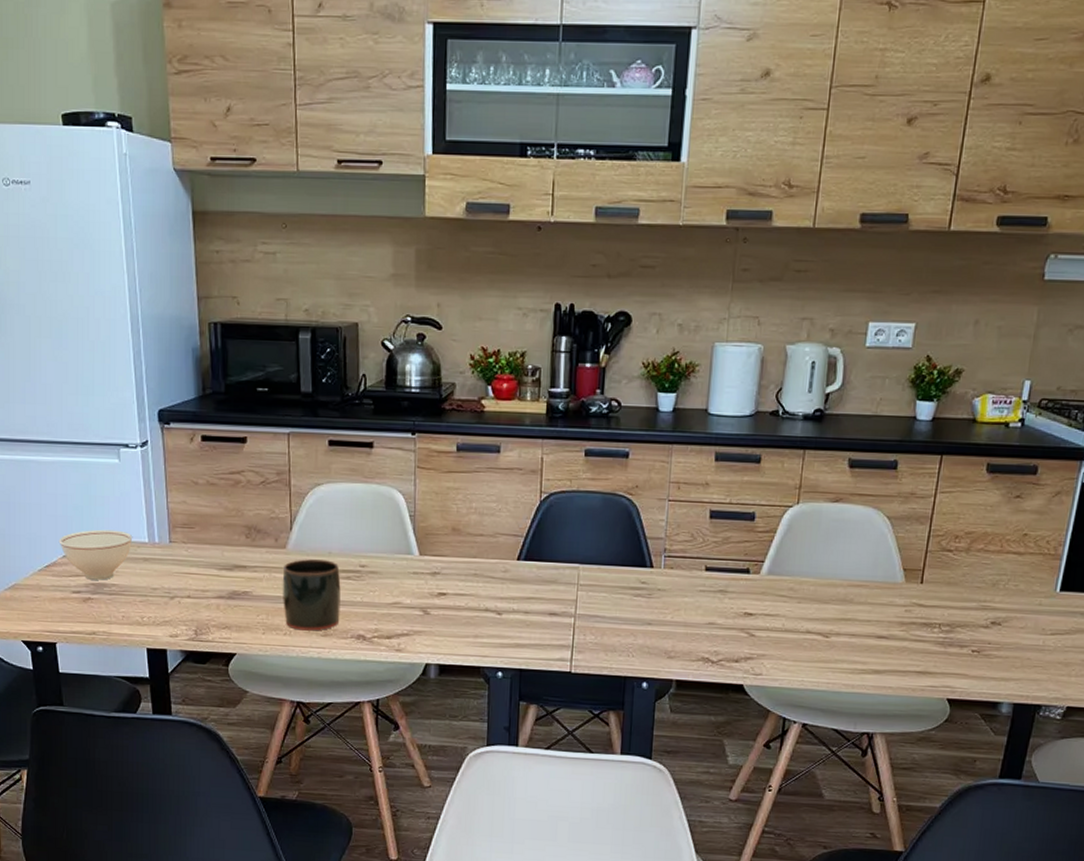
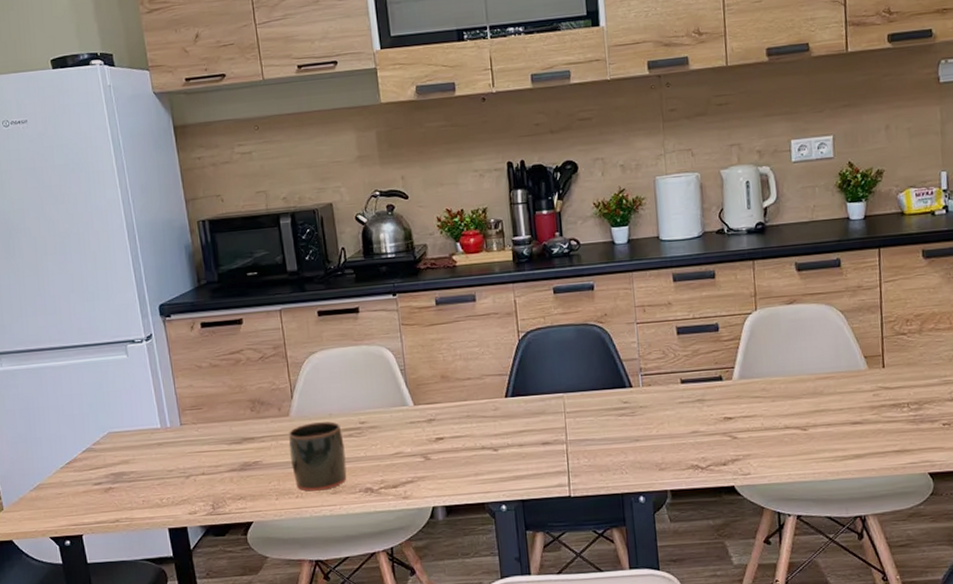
bowl: present [58,529,133,580] -> none [77,420,146,471]

